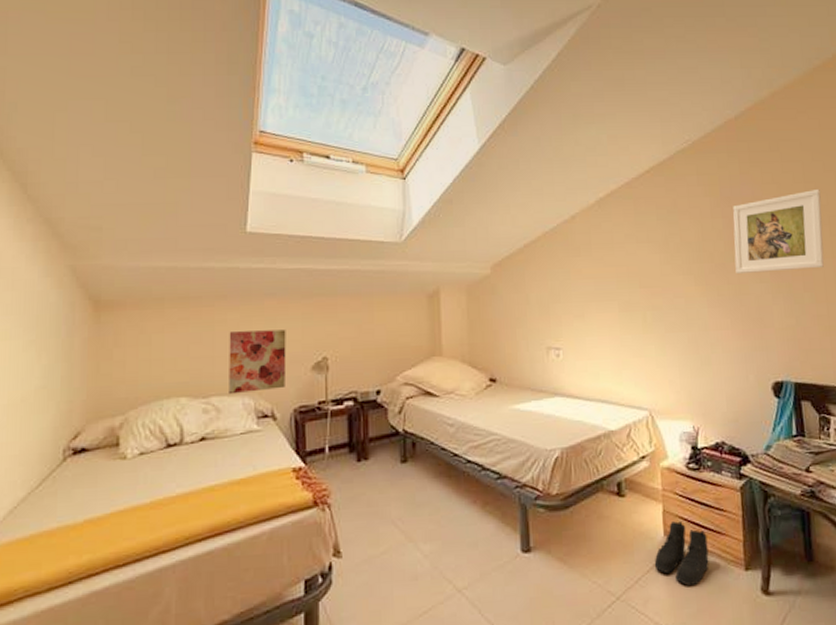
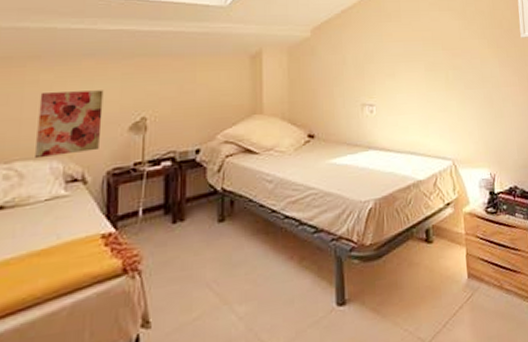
boots: present [654,521,709,586] -> none [460,263,508,325]

